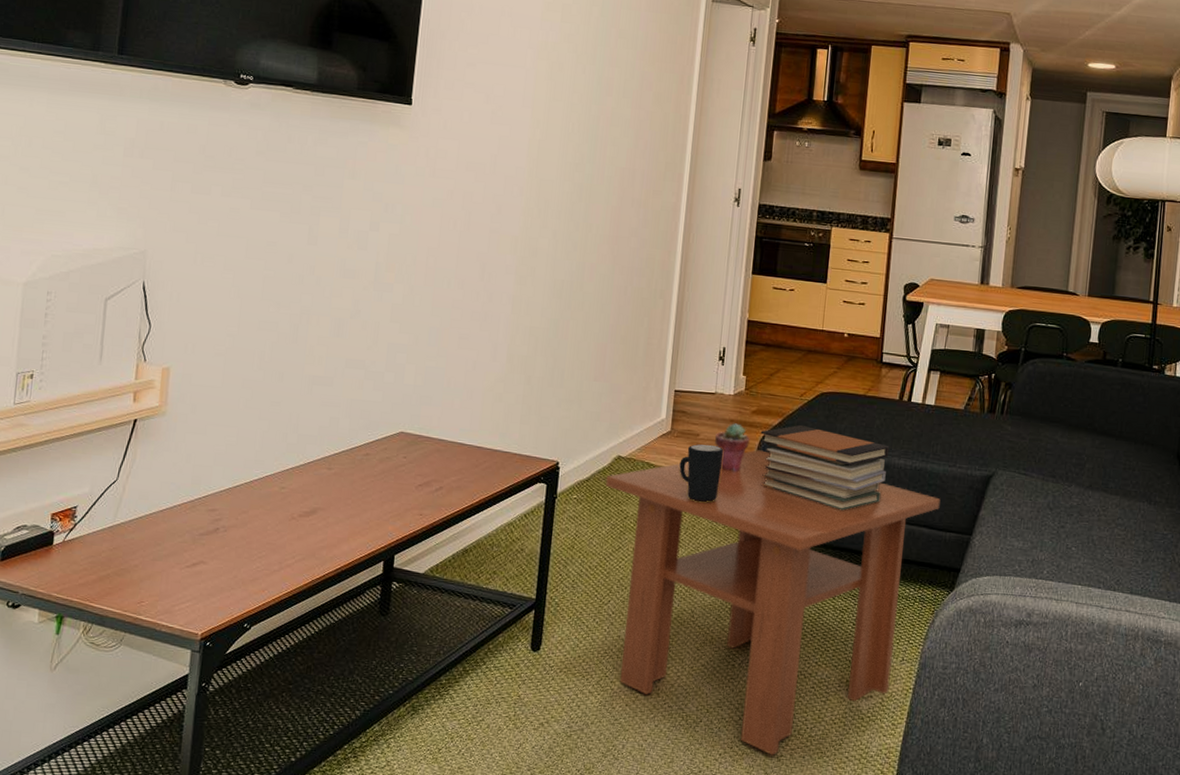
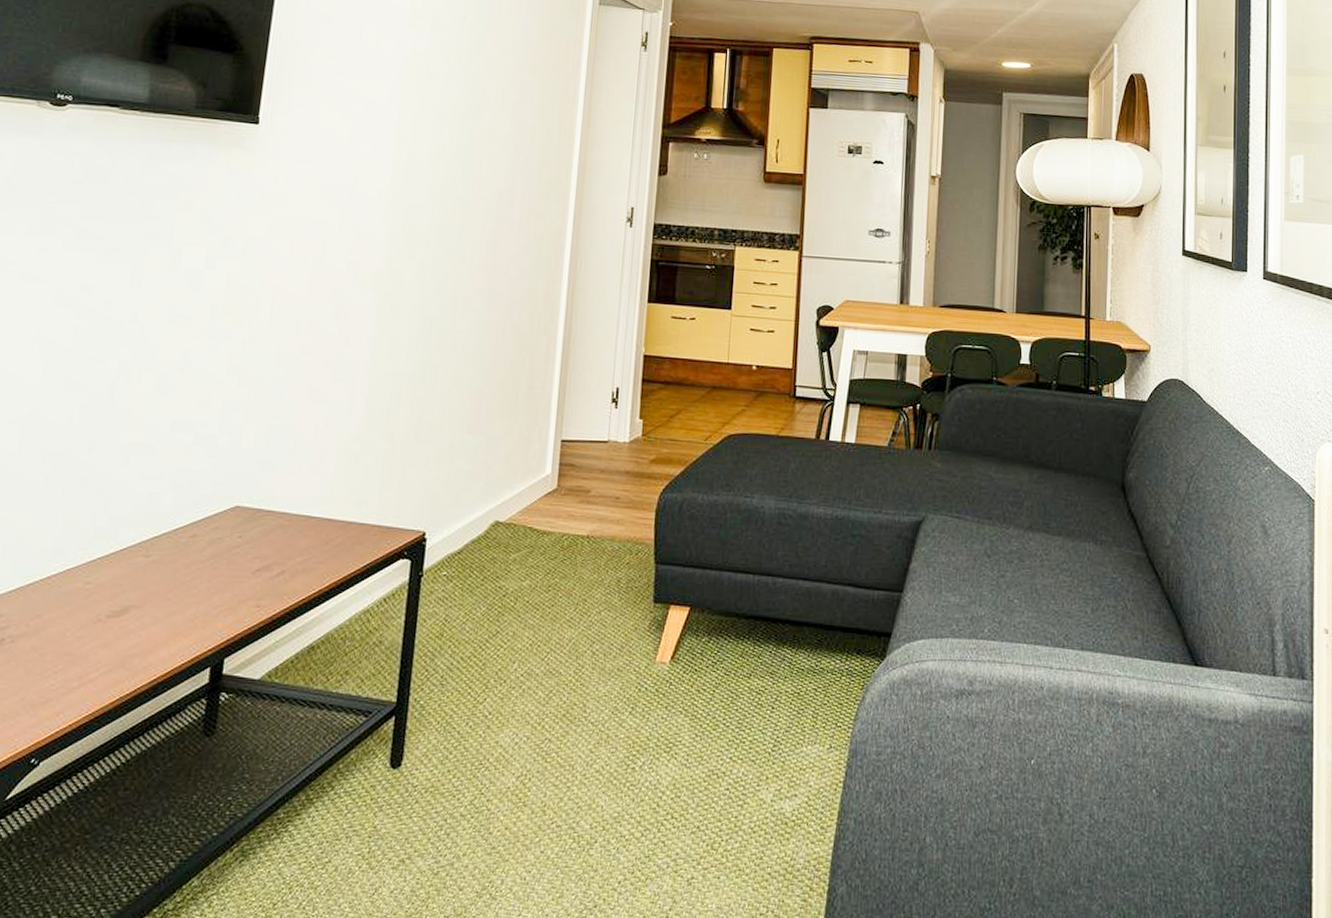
coffee table: present [604,450,941,755] -> none [480,505,866,878]
mug: present [679,444,724,502] -> none [567,501,619,571]
potted succulent: present [715,423,750,471] -> none [608,475,649,532]
book stack: present [759,424,890,511] -> none [659,473,807,572]

